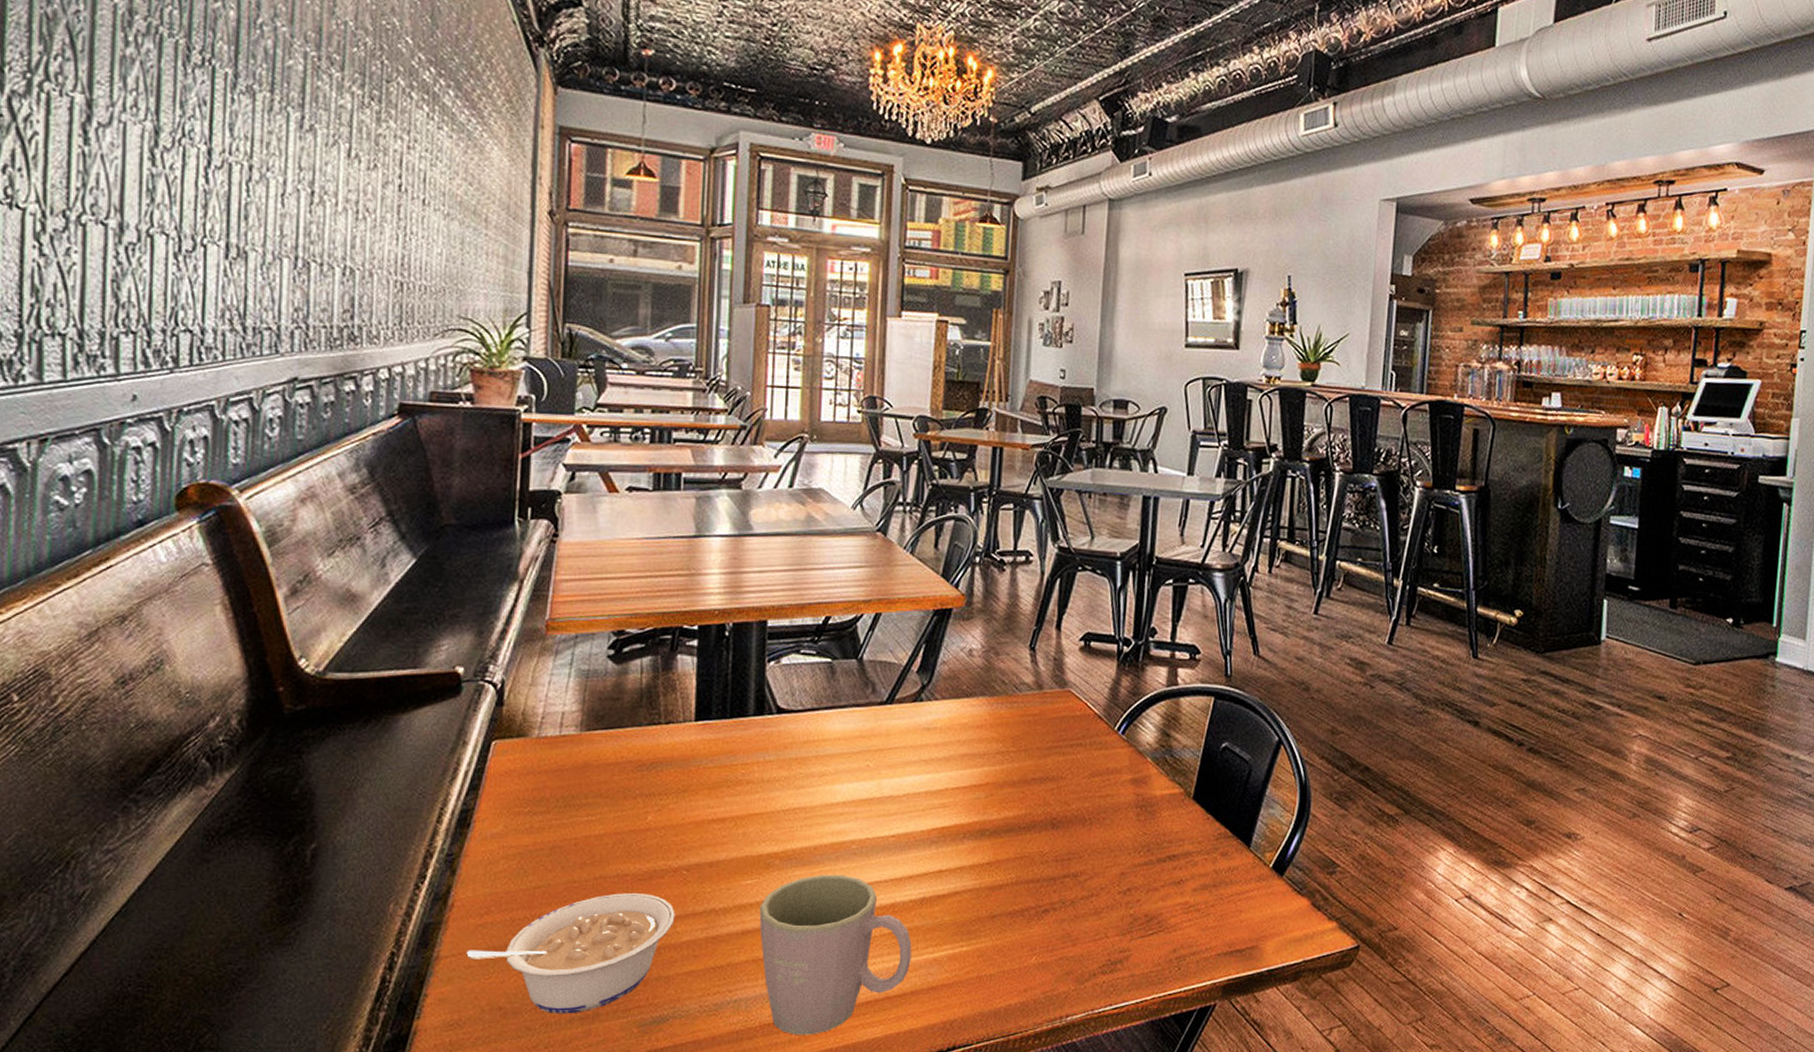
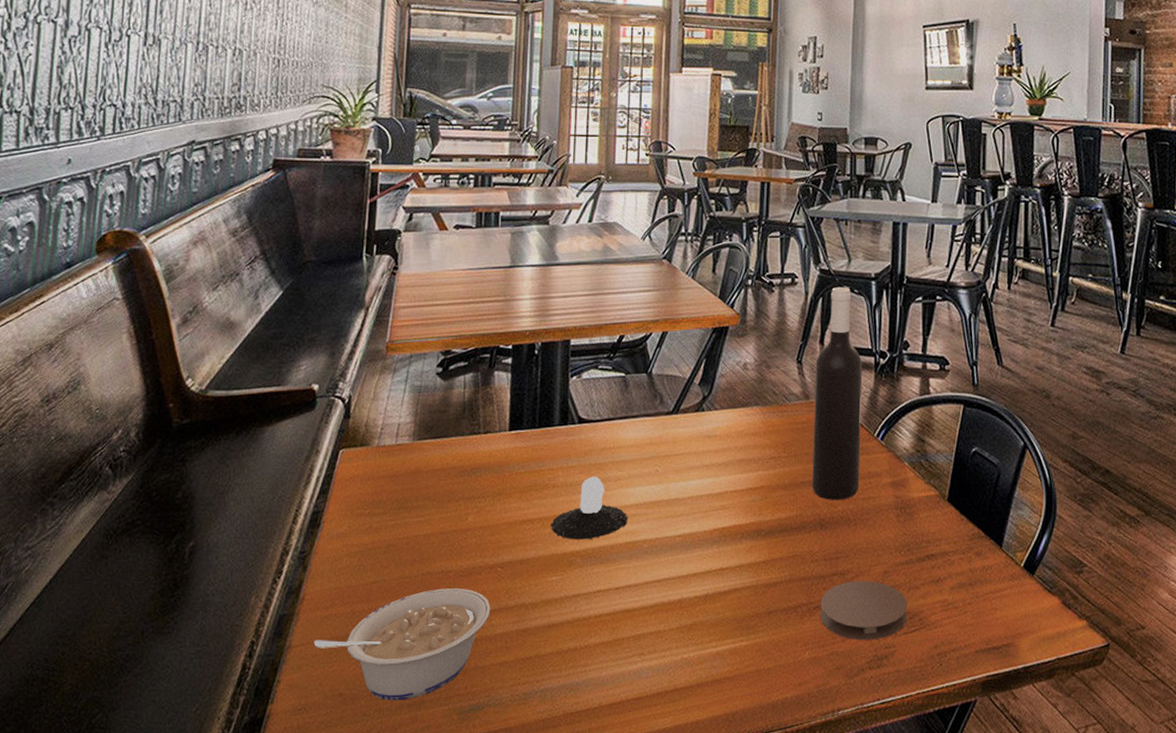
candle: none [743,772,835,841] -> present [550,476,628,540]
mug: present [759,874,912,1035] -> none [563,571,697,725]
wine bottle: none [1043,567,1104,798] -> present [812,287,863,500]
coaster: none [1049,882,1146,945] -> present [820,580,908,641]

